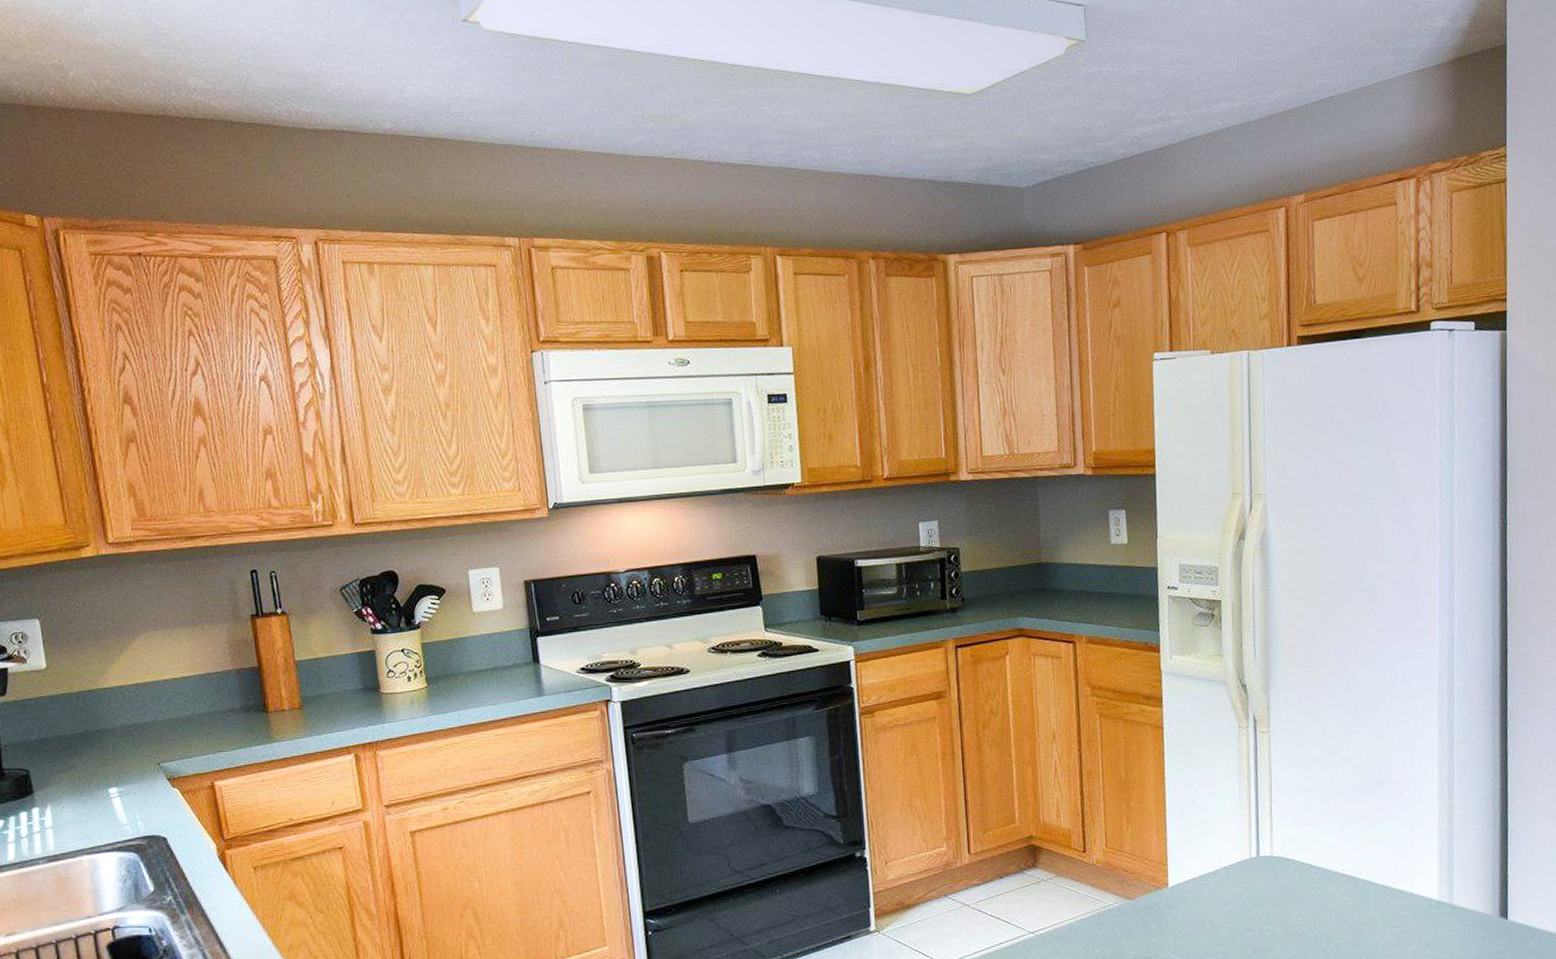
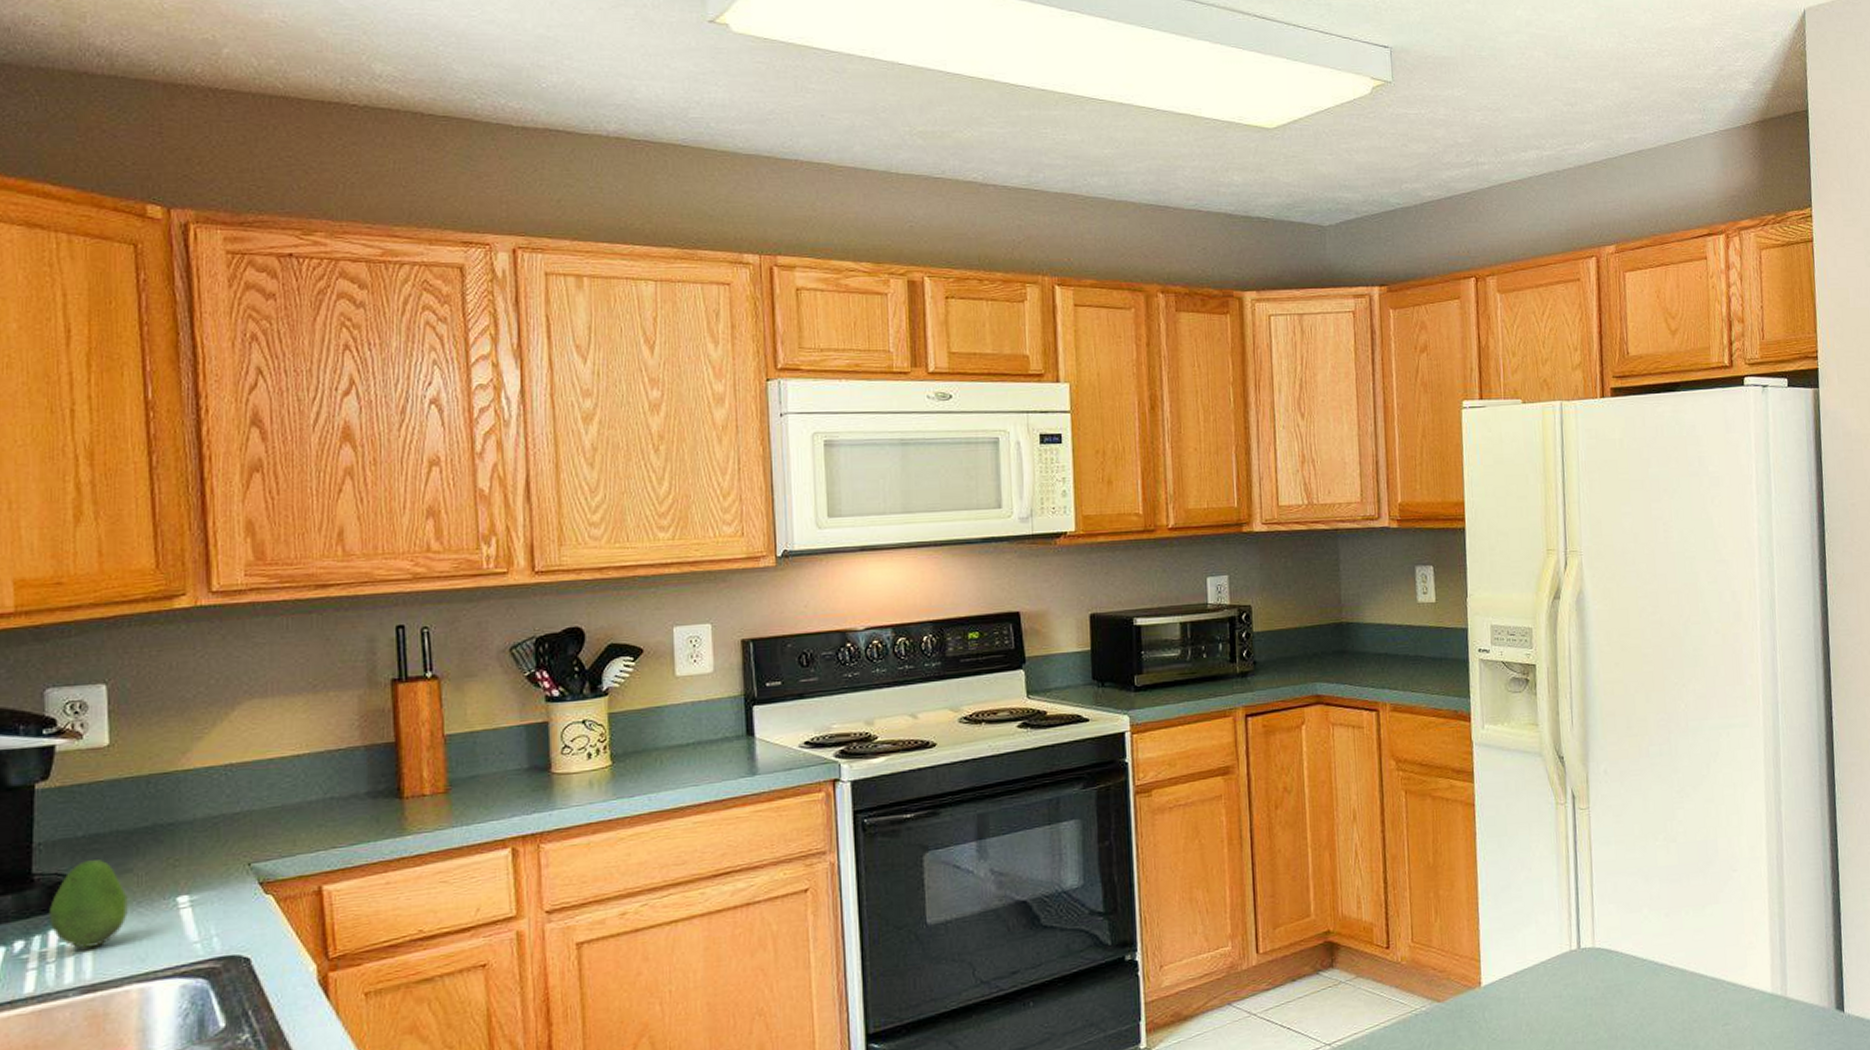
fruit: none [17,758,75,827] -> present [48,859,128,948]

